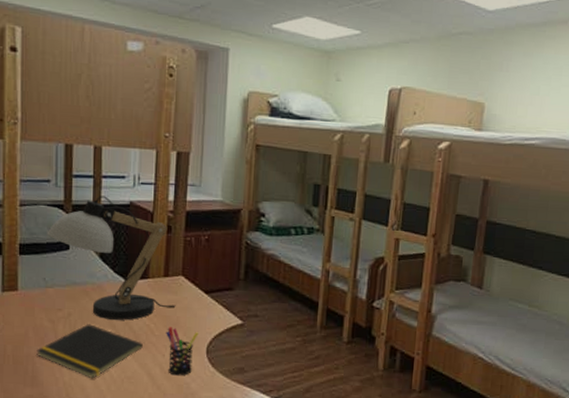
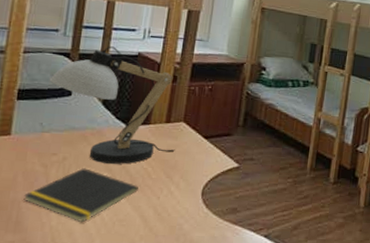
pen holder: present [166,327,199,376] -> none [162,170,195,218]

